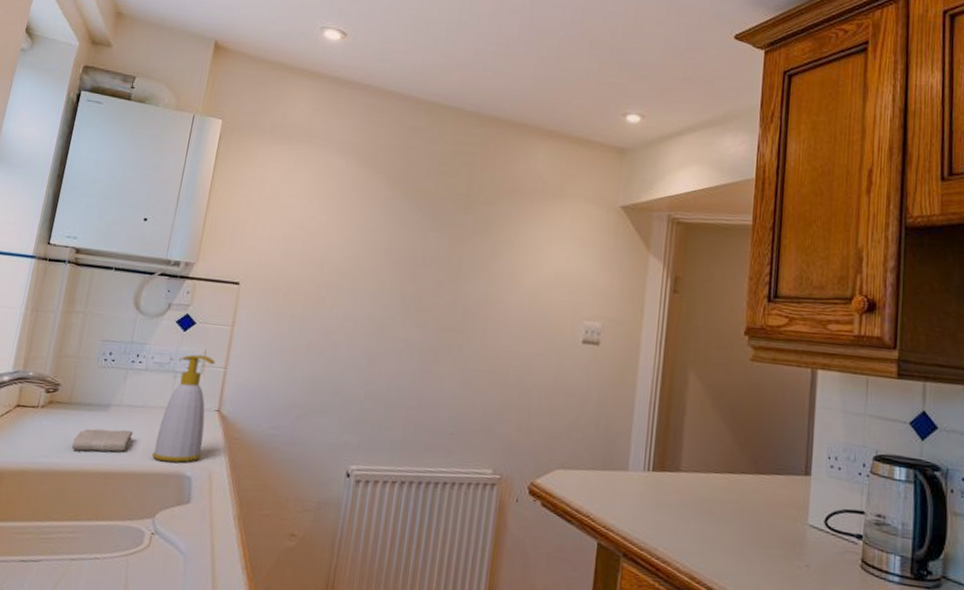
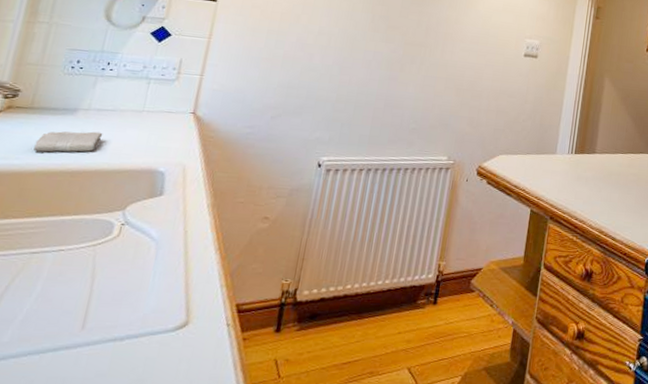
soap bottle: present [151,354,216,463] -> none [122,63,192,160]

